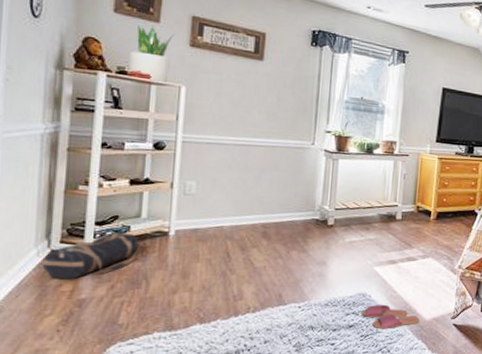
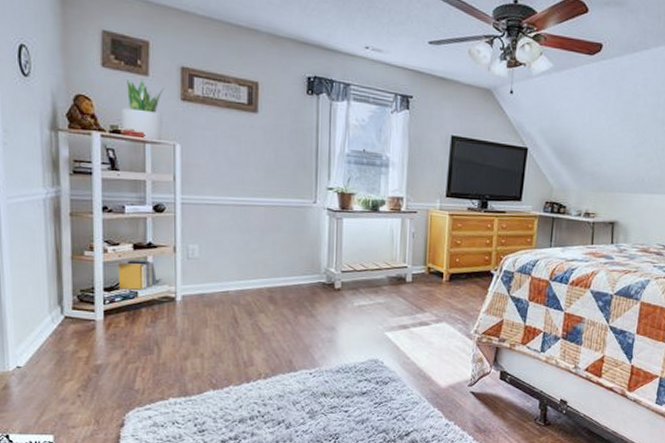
duffel bag: present [42,231,140,280] -> none [57,297,149,346]
books: none [110,195,151,225] -> present [117,260,157,290]
slippers: present [362,304,420,330] -> none [375,370,435,397]

